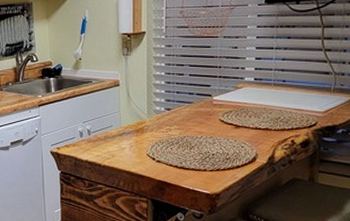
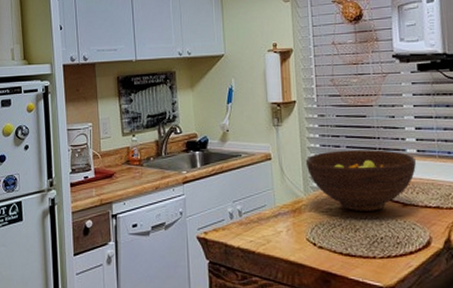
fruit bowl: none [150,78,252,132] -> present [305,150,416,211]

